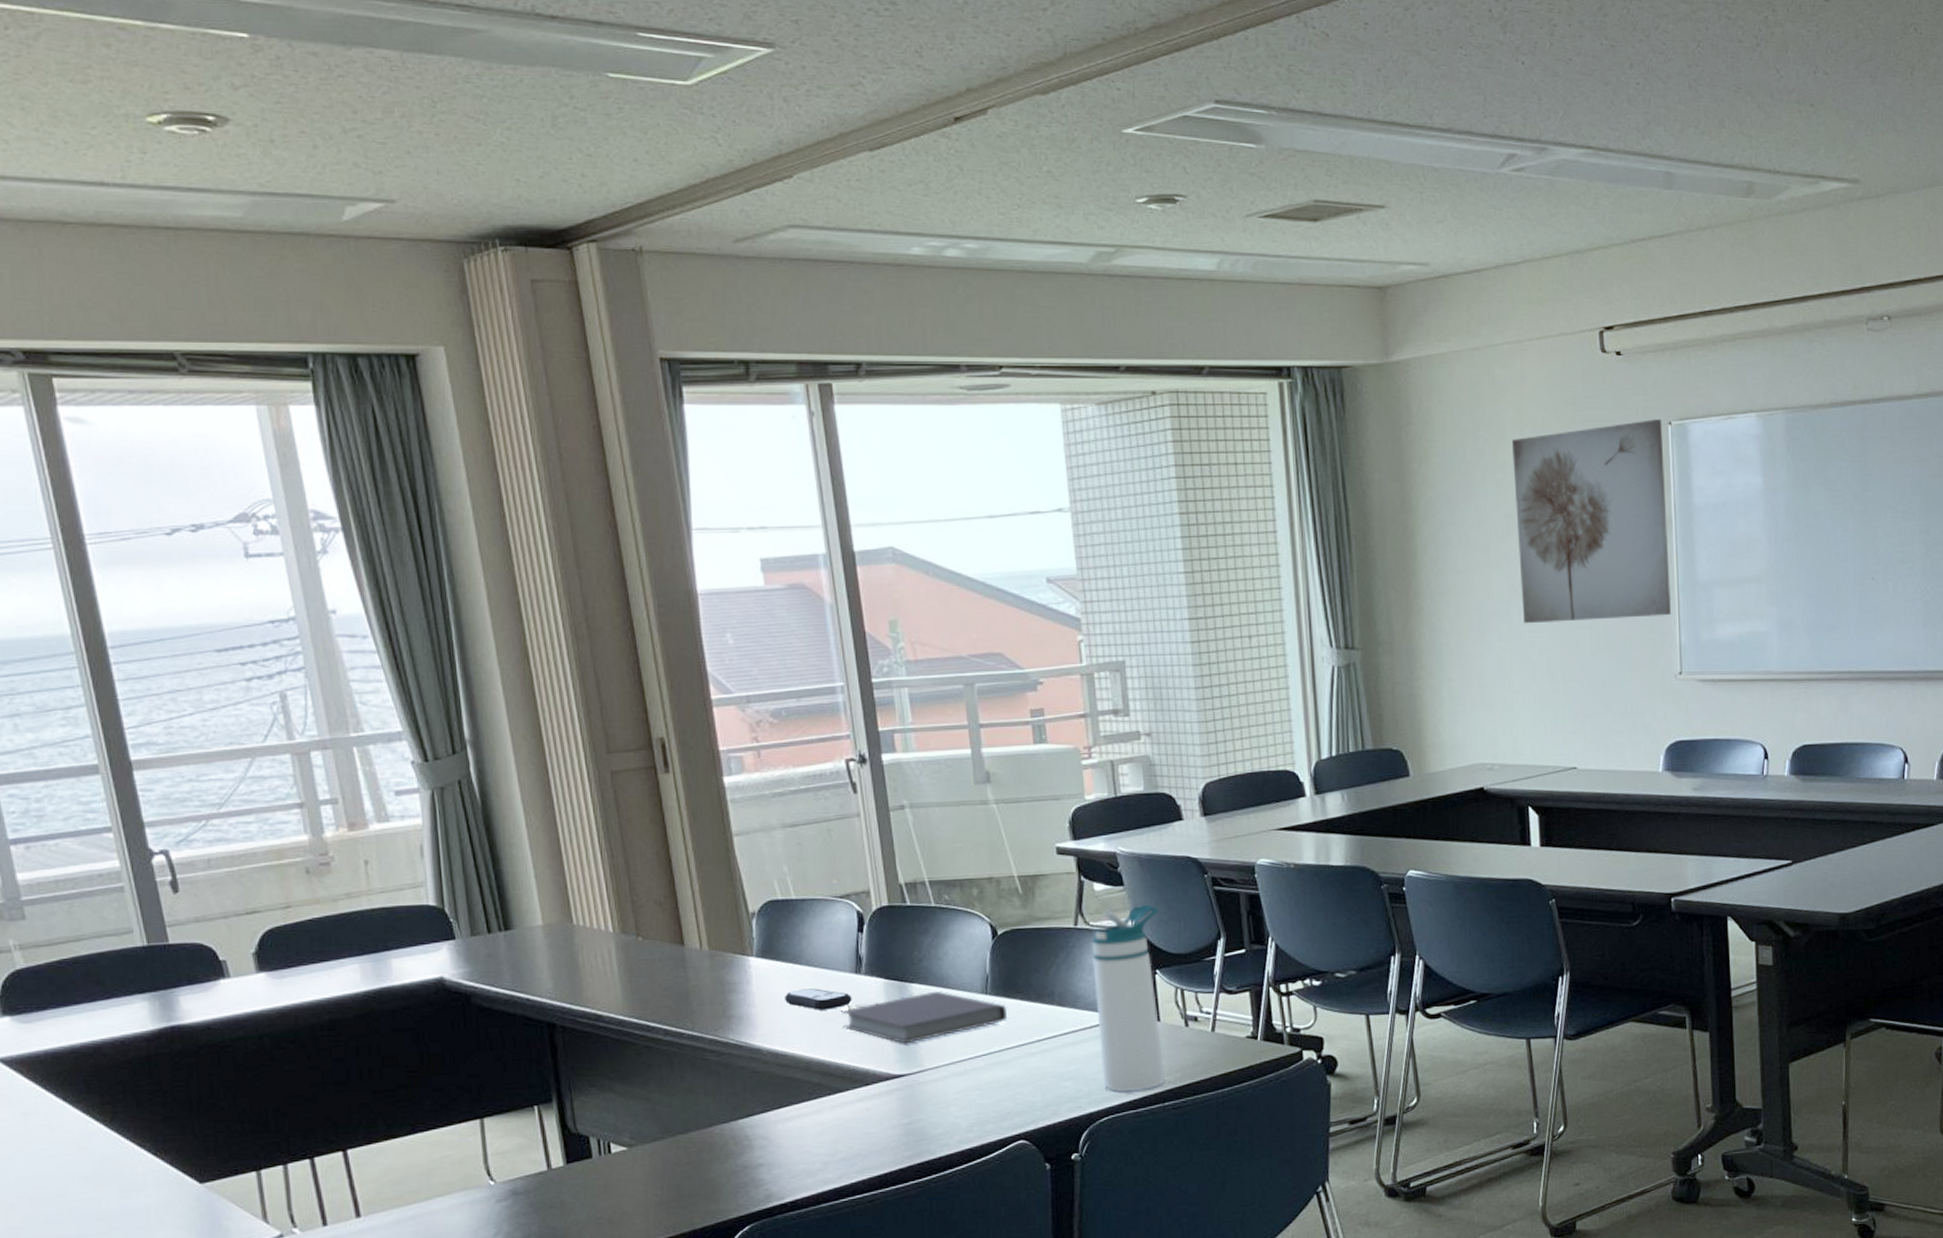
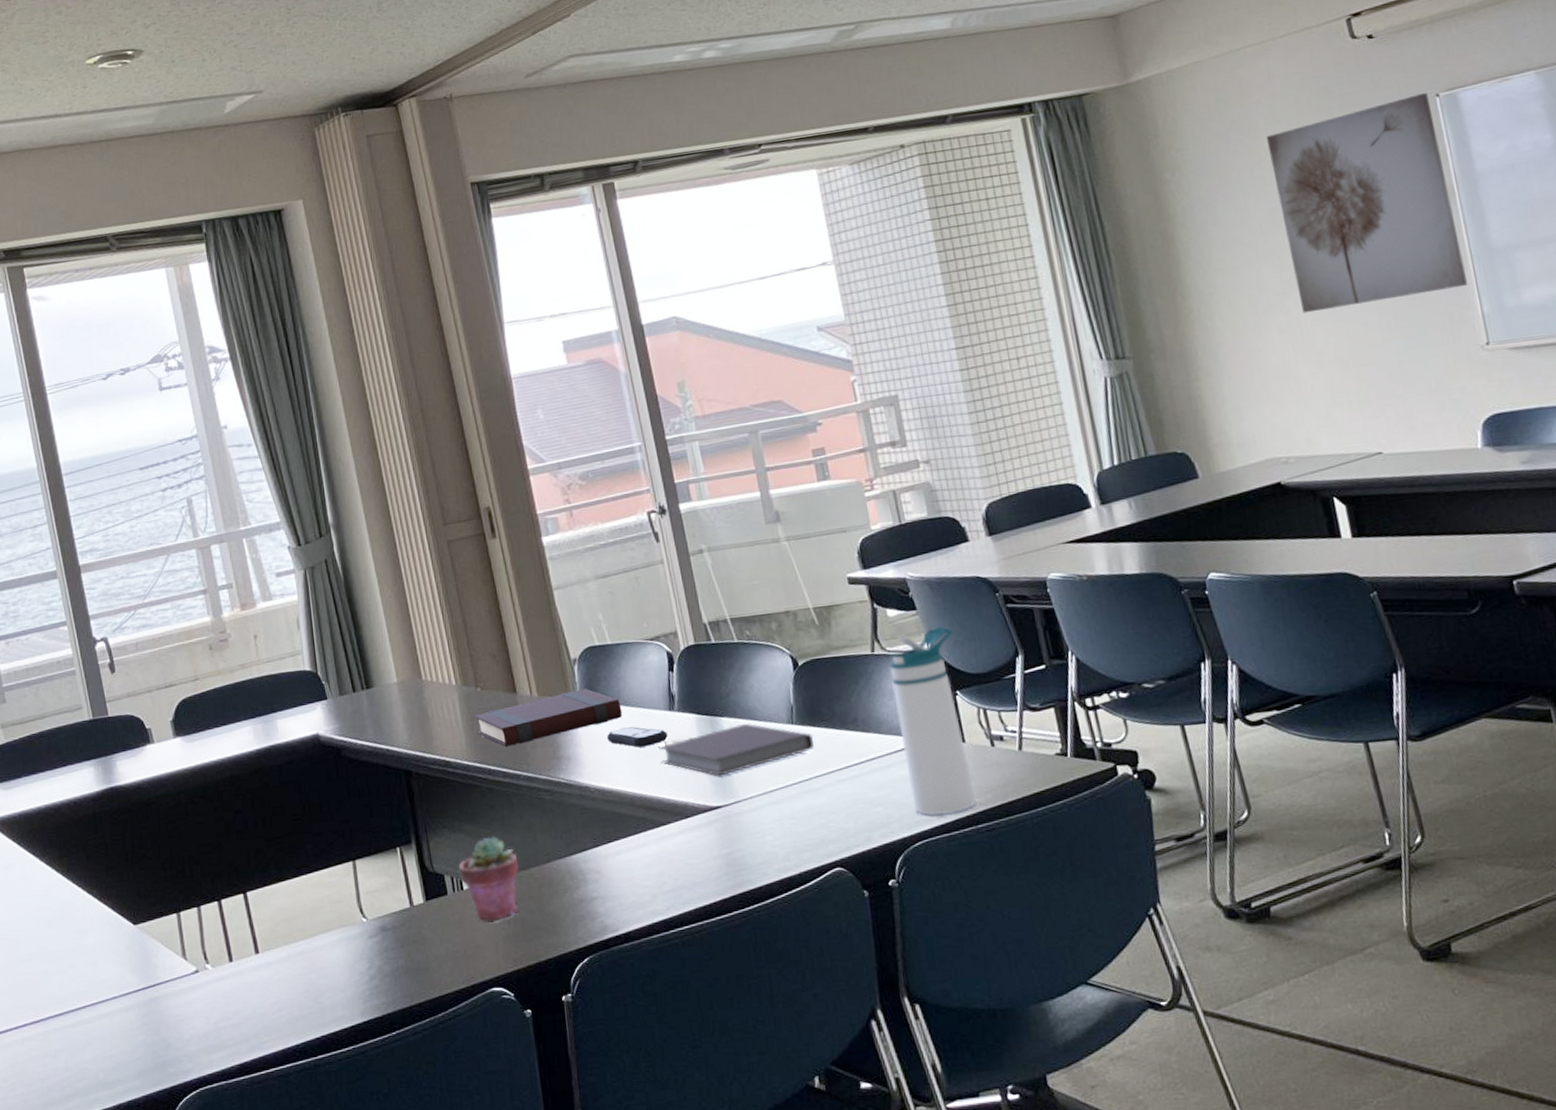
potted succulent: none [606,1098,677,1187] -> present [458,836,519,921]
book: none [632,945,804,1002] -> present [473,689,623,747]

